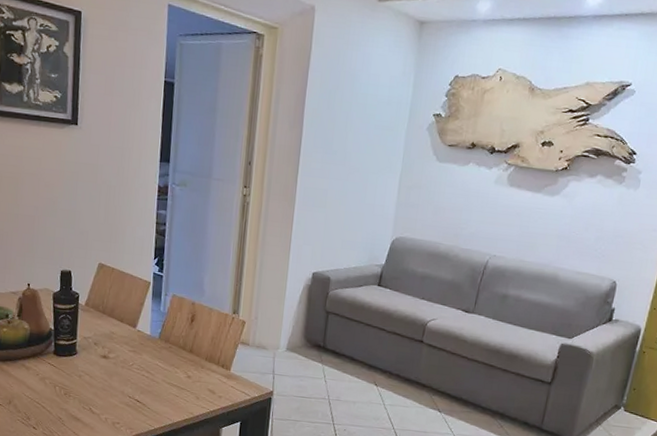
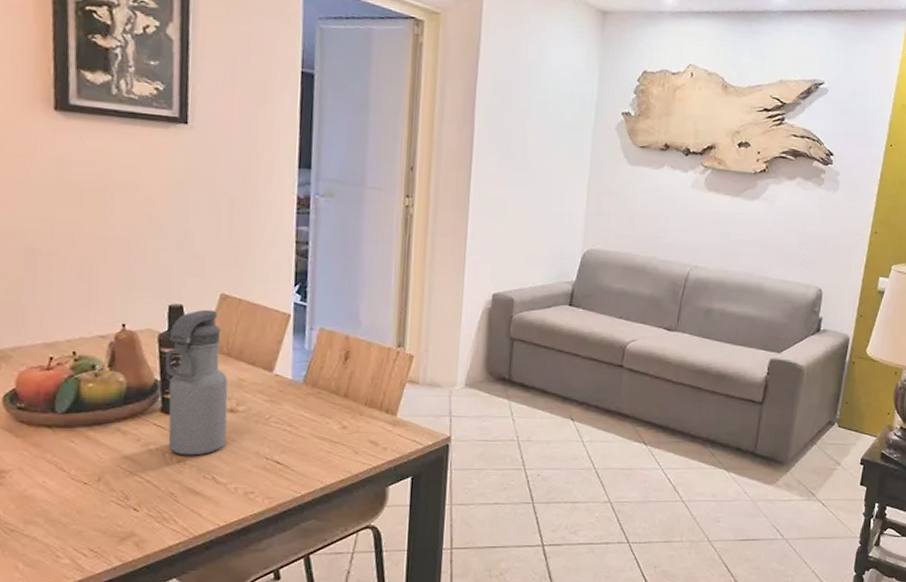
water bottle: none [57,275,102,390] -> present [165,309,228,456]

